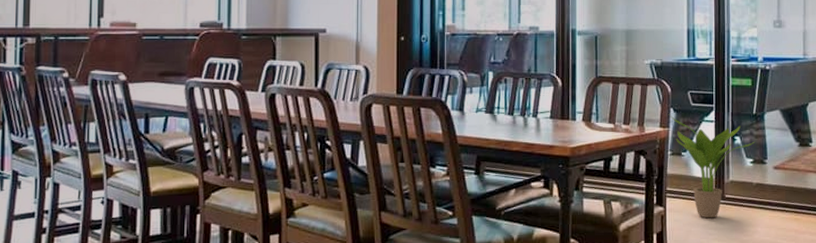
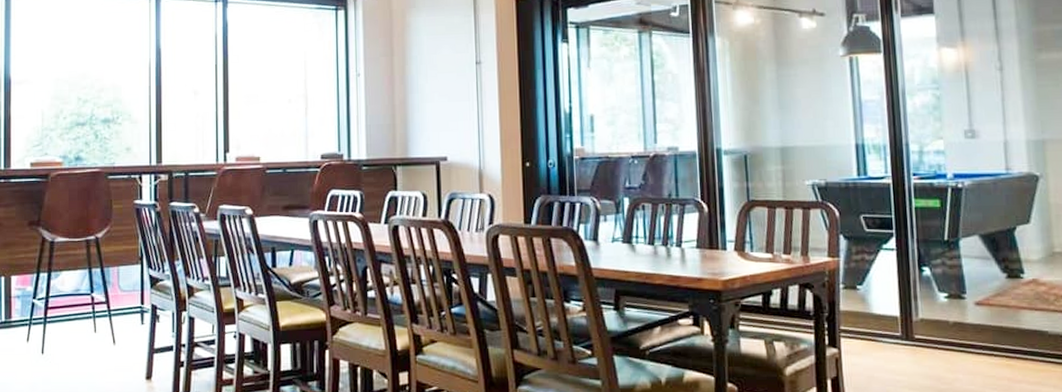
potted plant: present [668,114,755,219] -> none [838,242,949,363]

